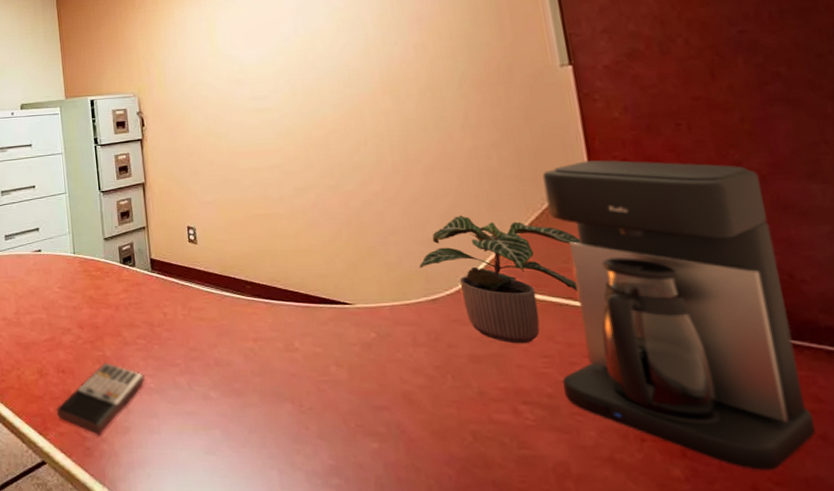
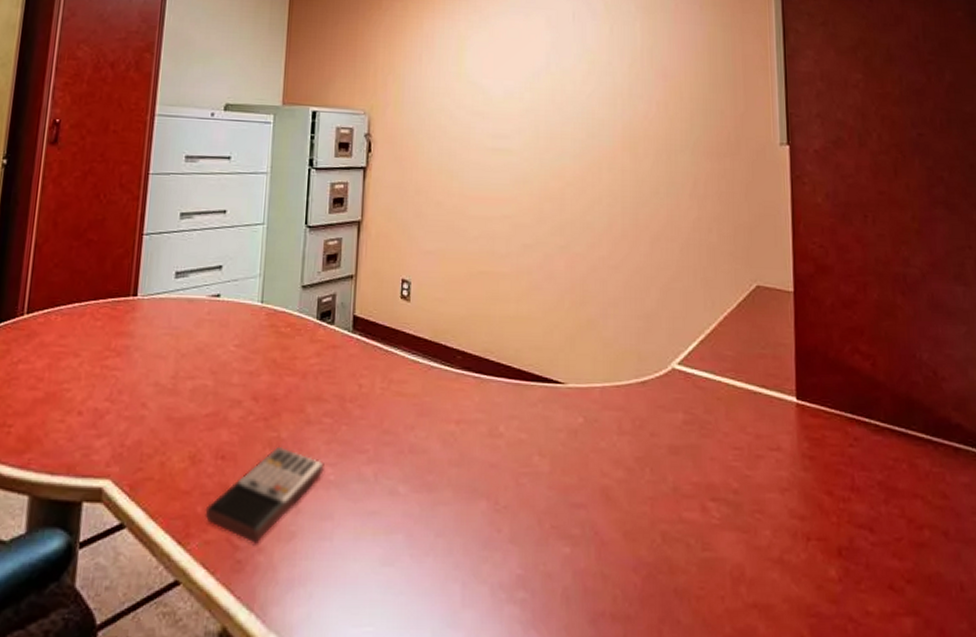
potted plant: present [419,215,581,344] -> none [634,291,778,435]
coffee maker: present [542,160,817,471] -> none [748,244,941,568]

